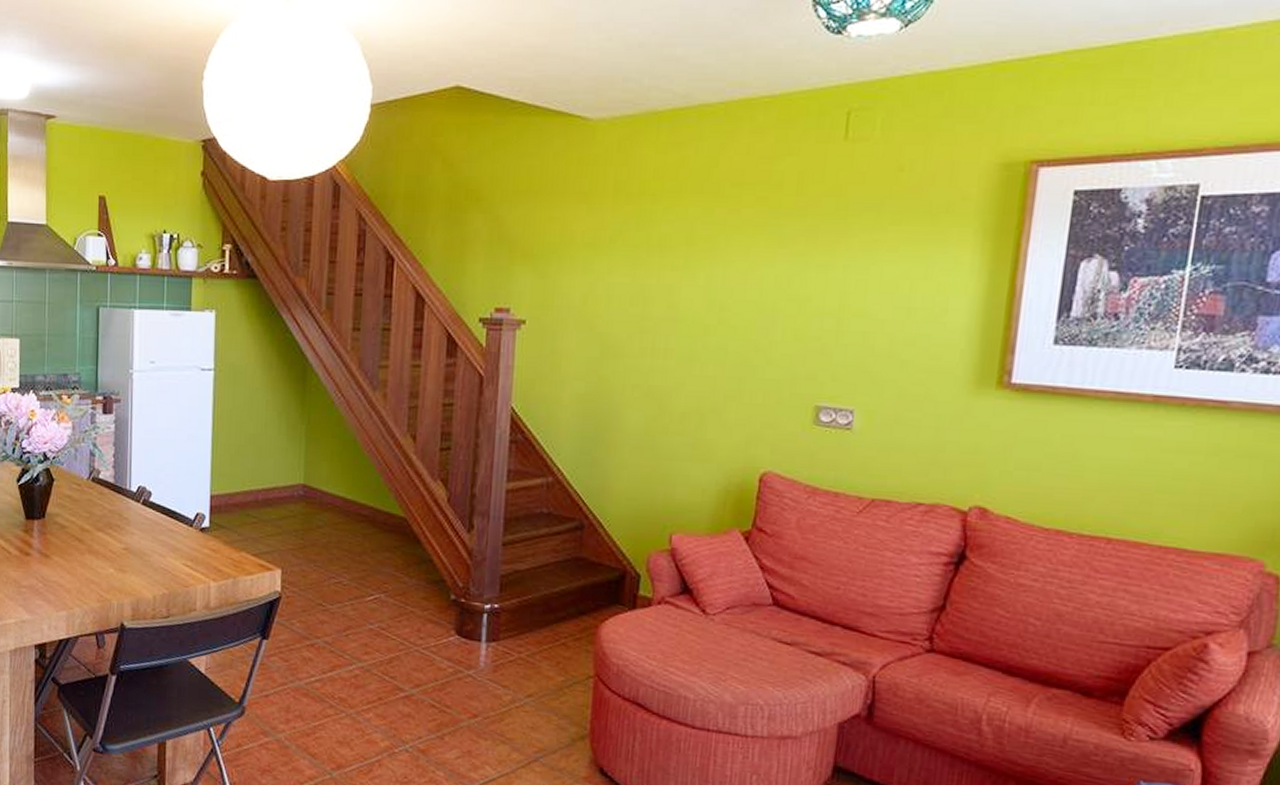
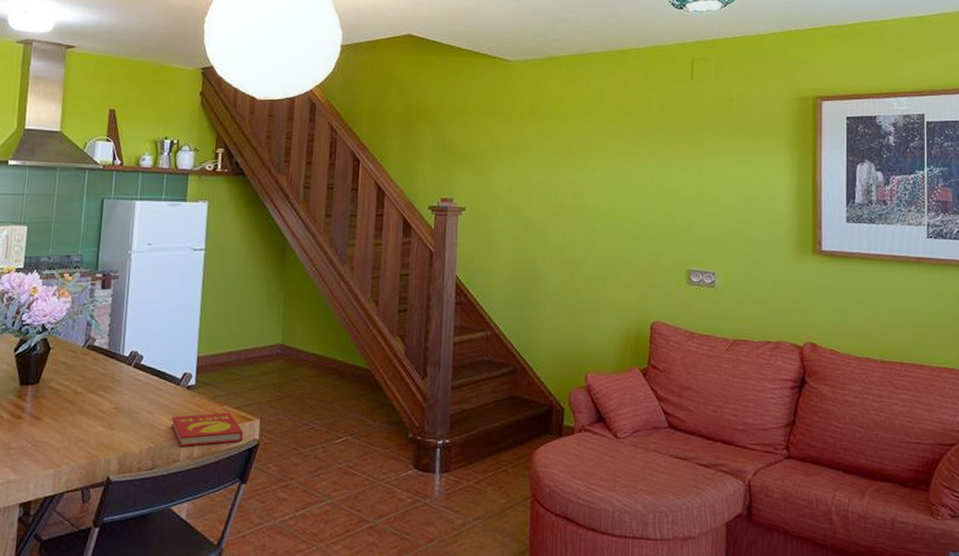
book: none [185,559,263,596] -> present [171,412,243,447]

